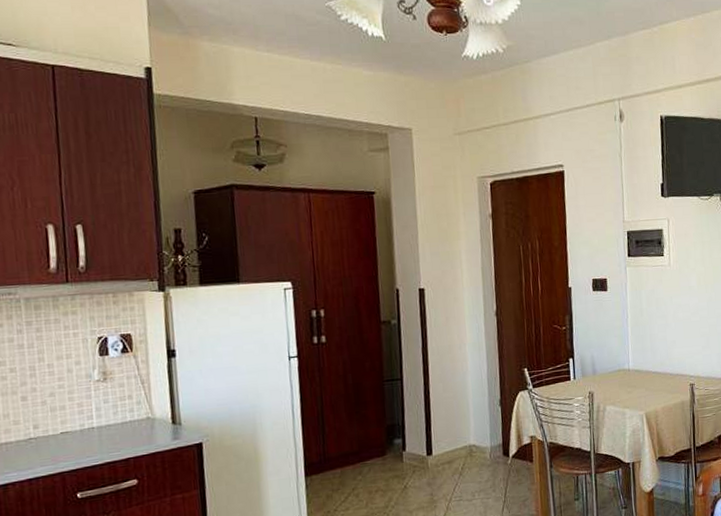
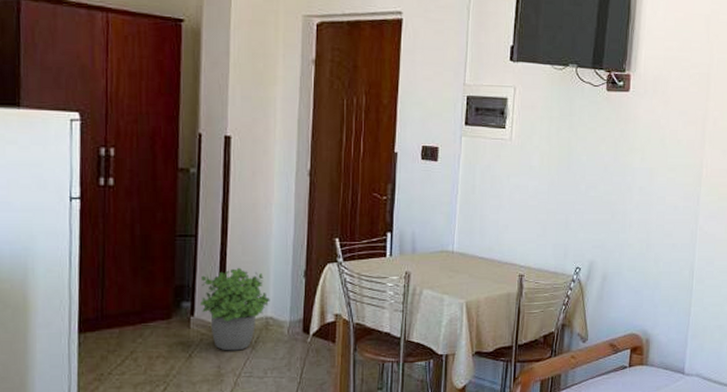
potted plant: none [409,403,472,480] -> present [200,267,270,351]

